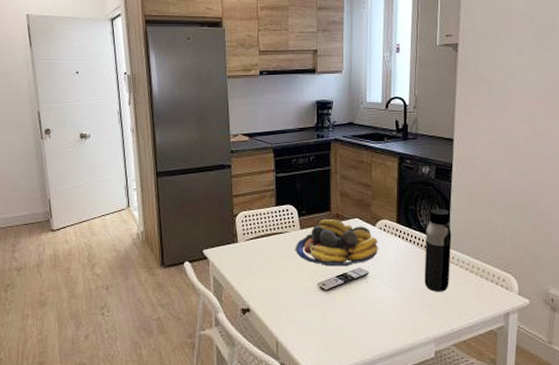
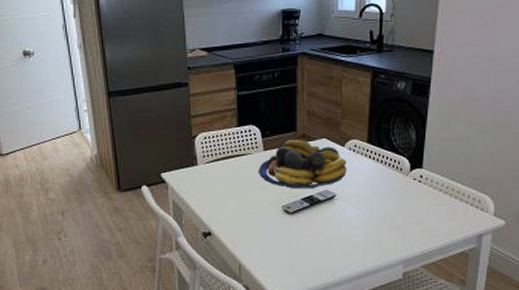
water bottle: present [424,208,452,292] -> none [395,127,426,214]

